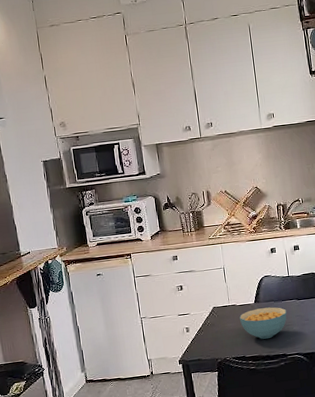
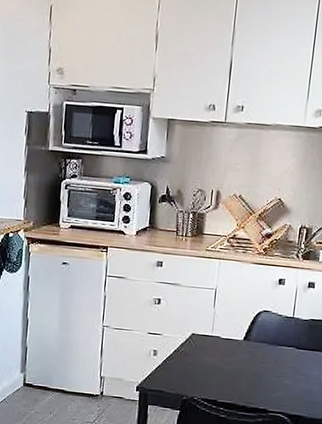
cereal bowl: present [240,307,287,339] -> none [220,347,280,387]

